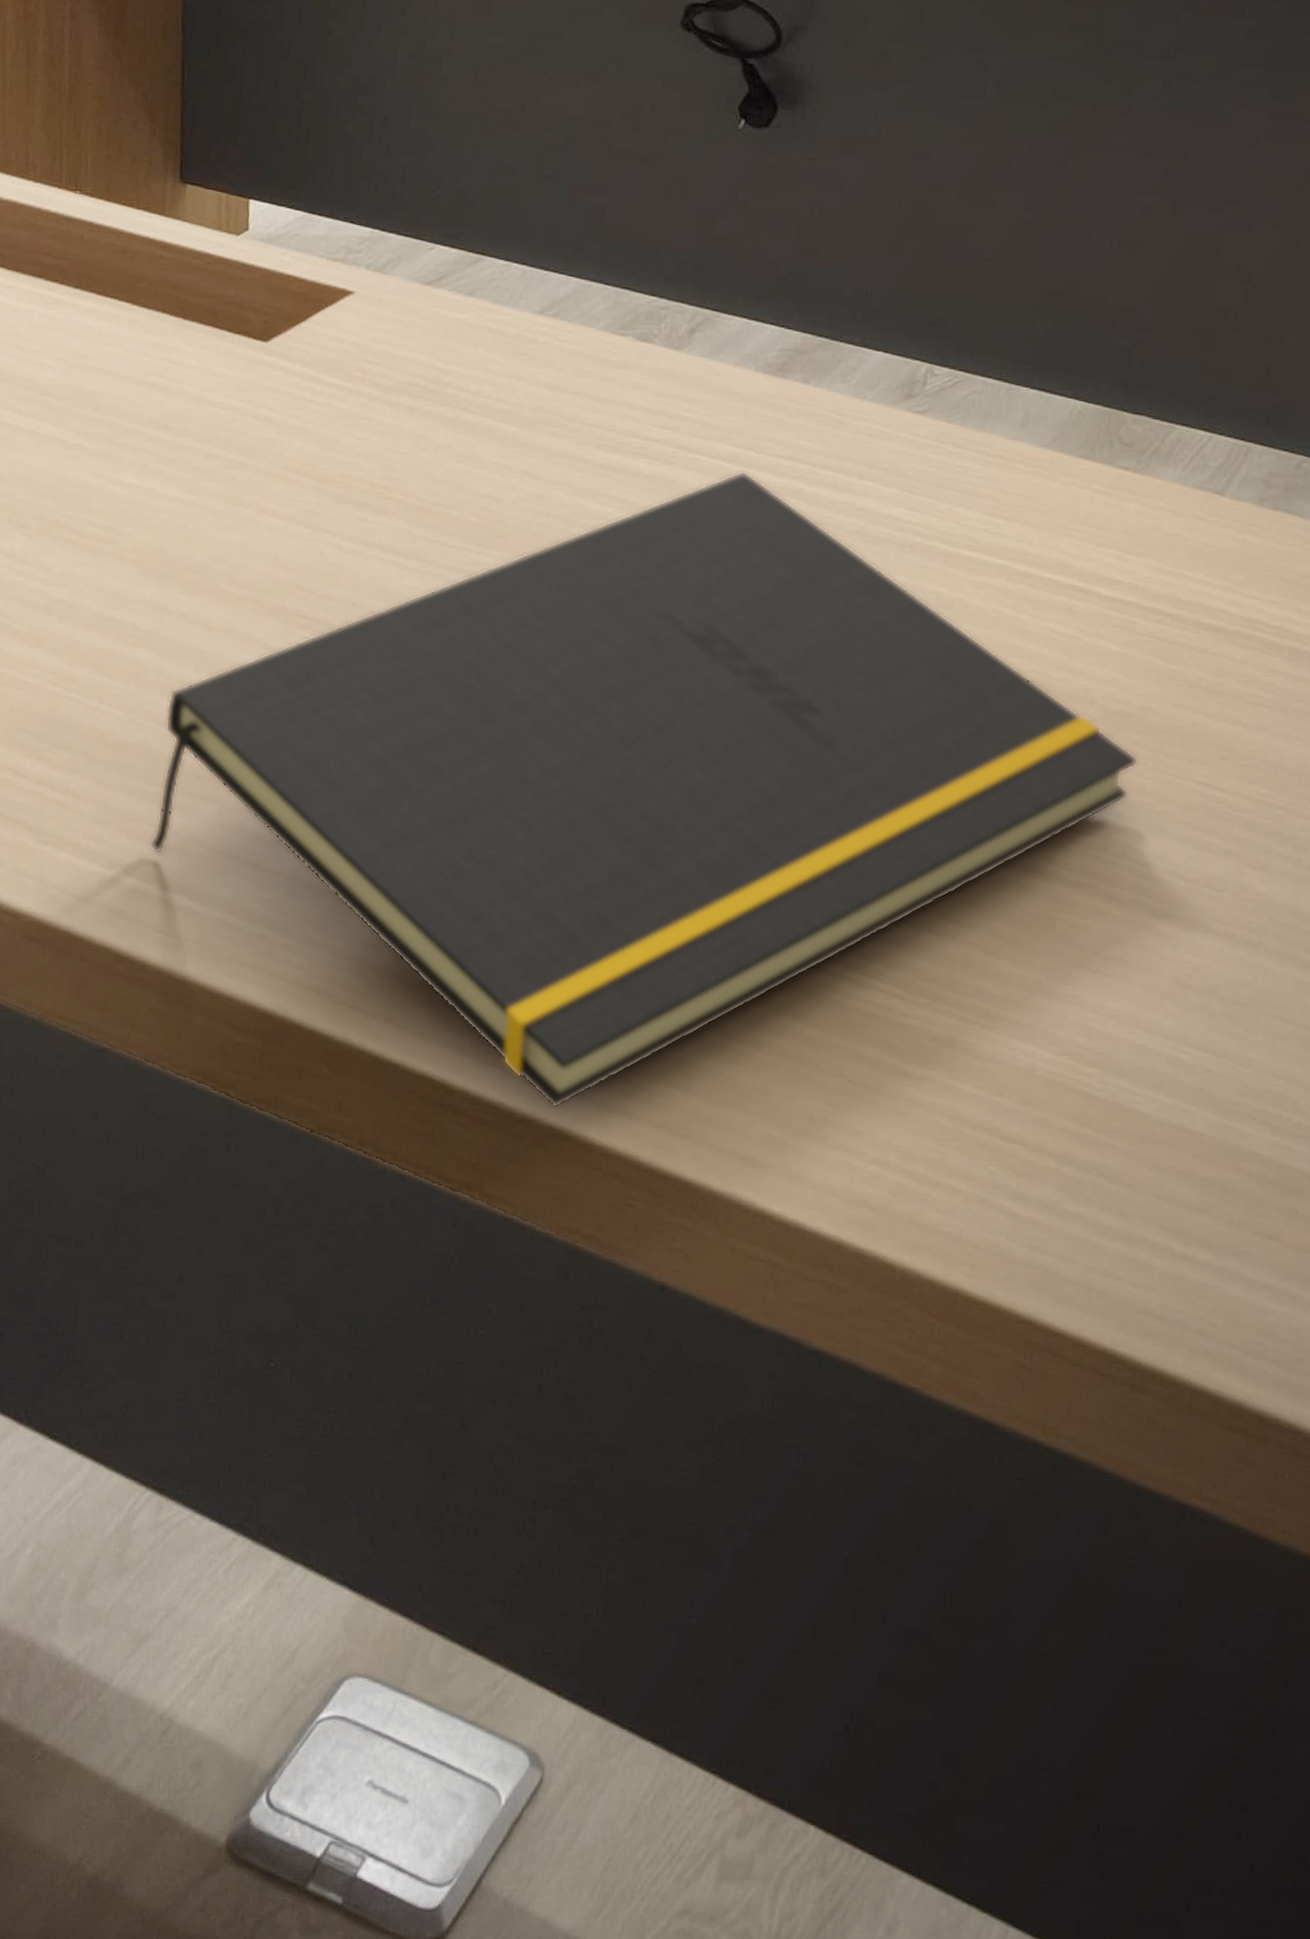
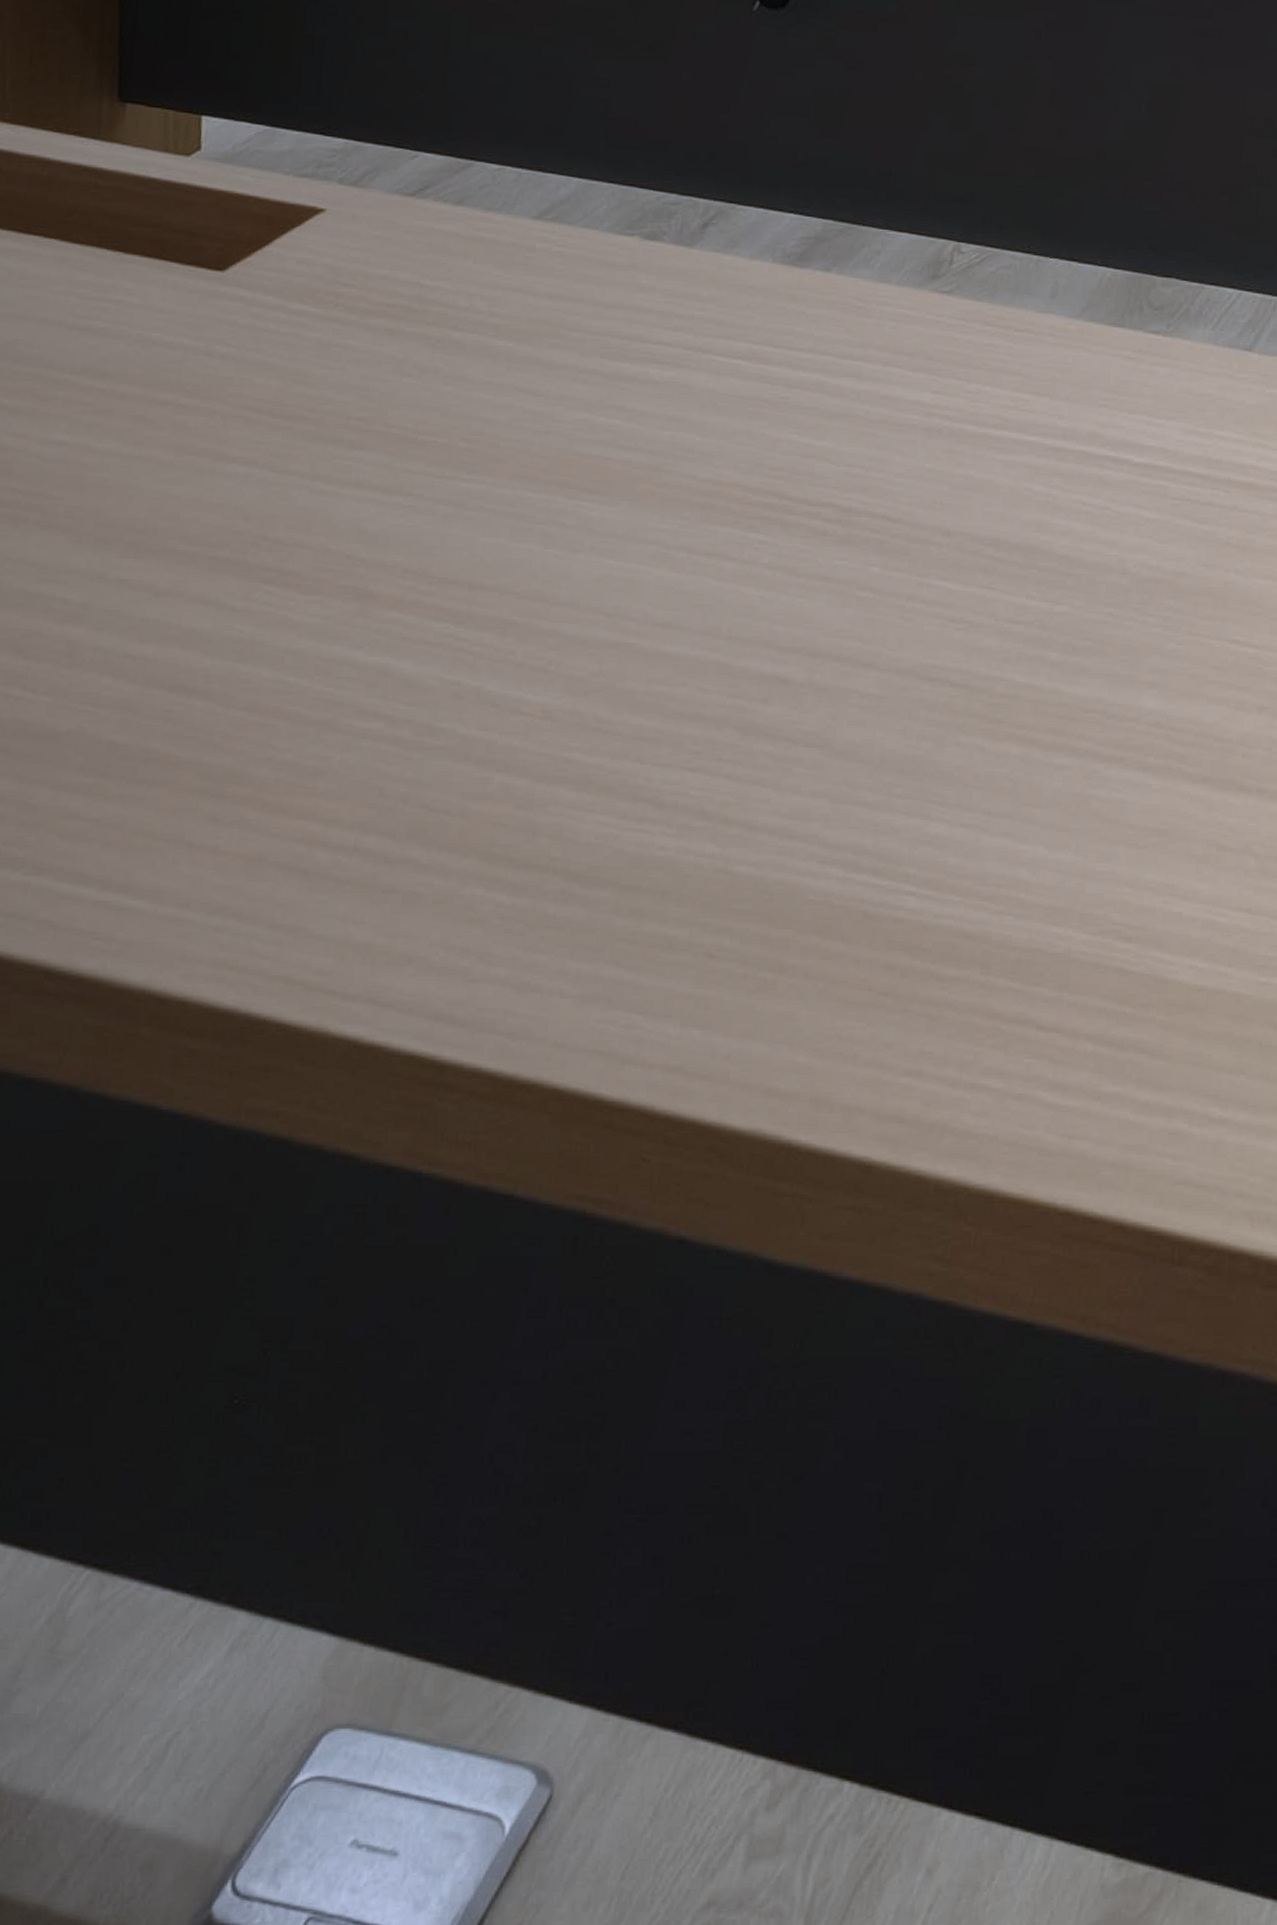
notepad: present [150,471,1138,1109] -> none [86,368,1171,1069]

